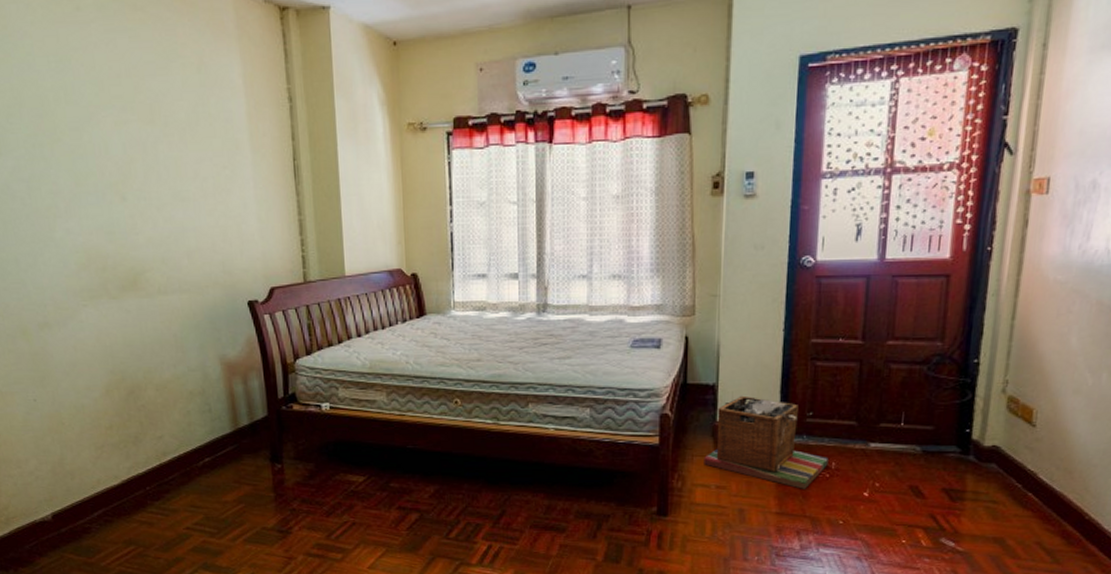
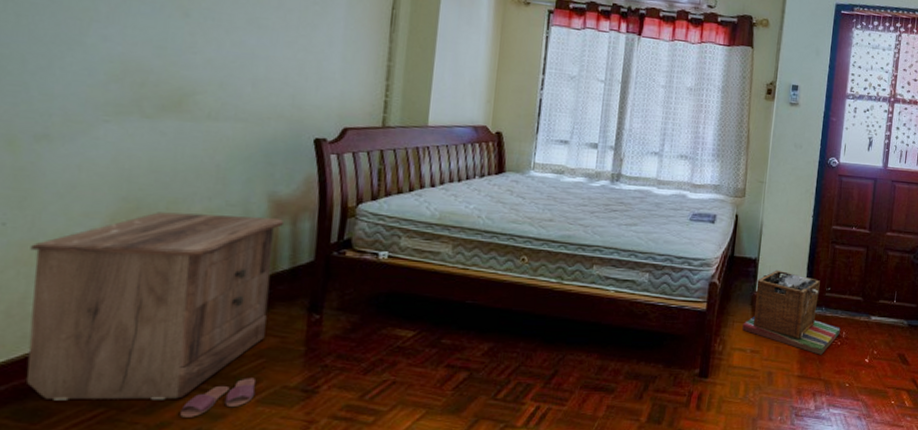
nightstand: none [56,379,240,540] -> present [26,212,283,401]
slippers: none [189,520,242,554] -> present [180,377,256,417]

